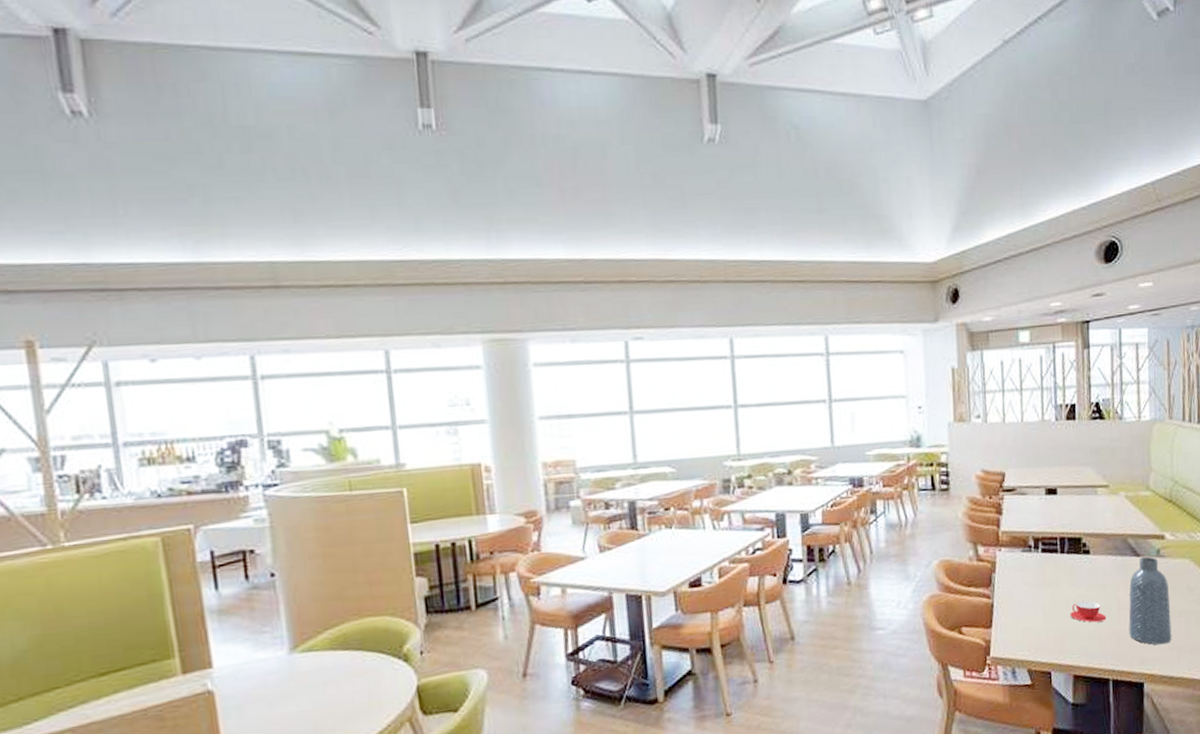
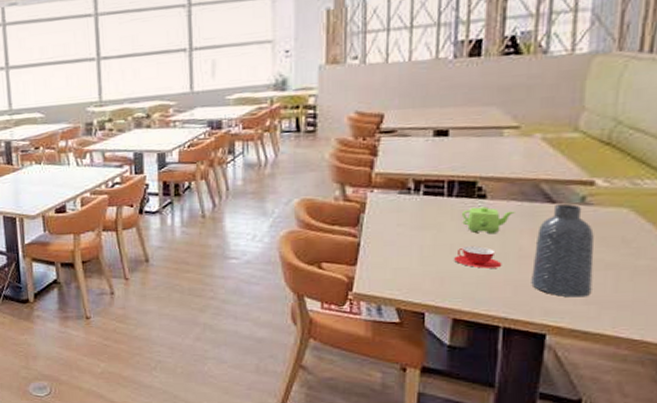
teapot: none [1072,561,1112,589] -> present [461,206,515,235]

